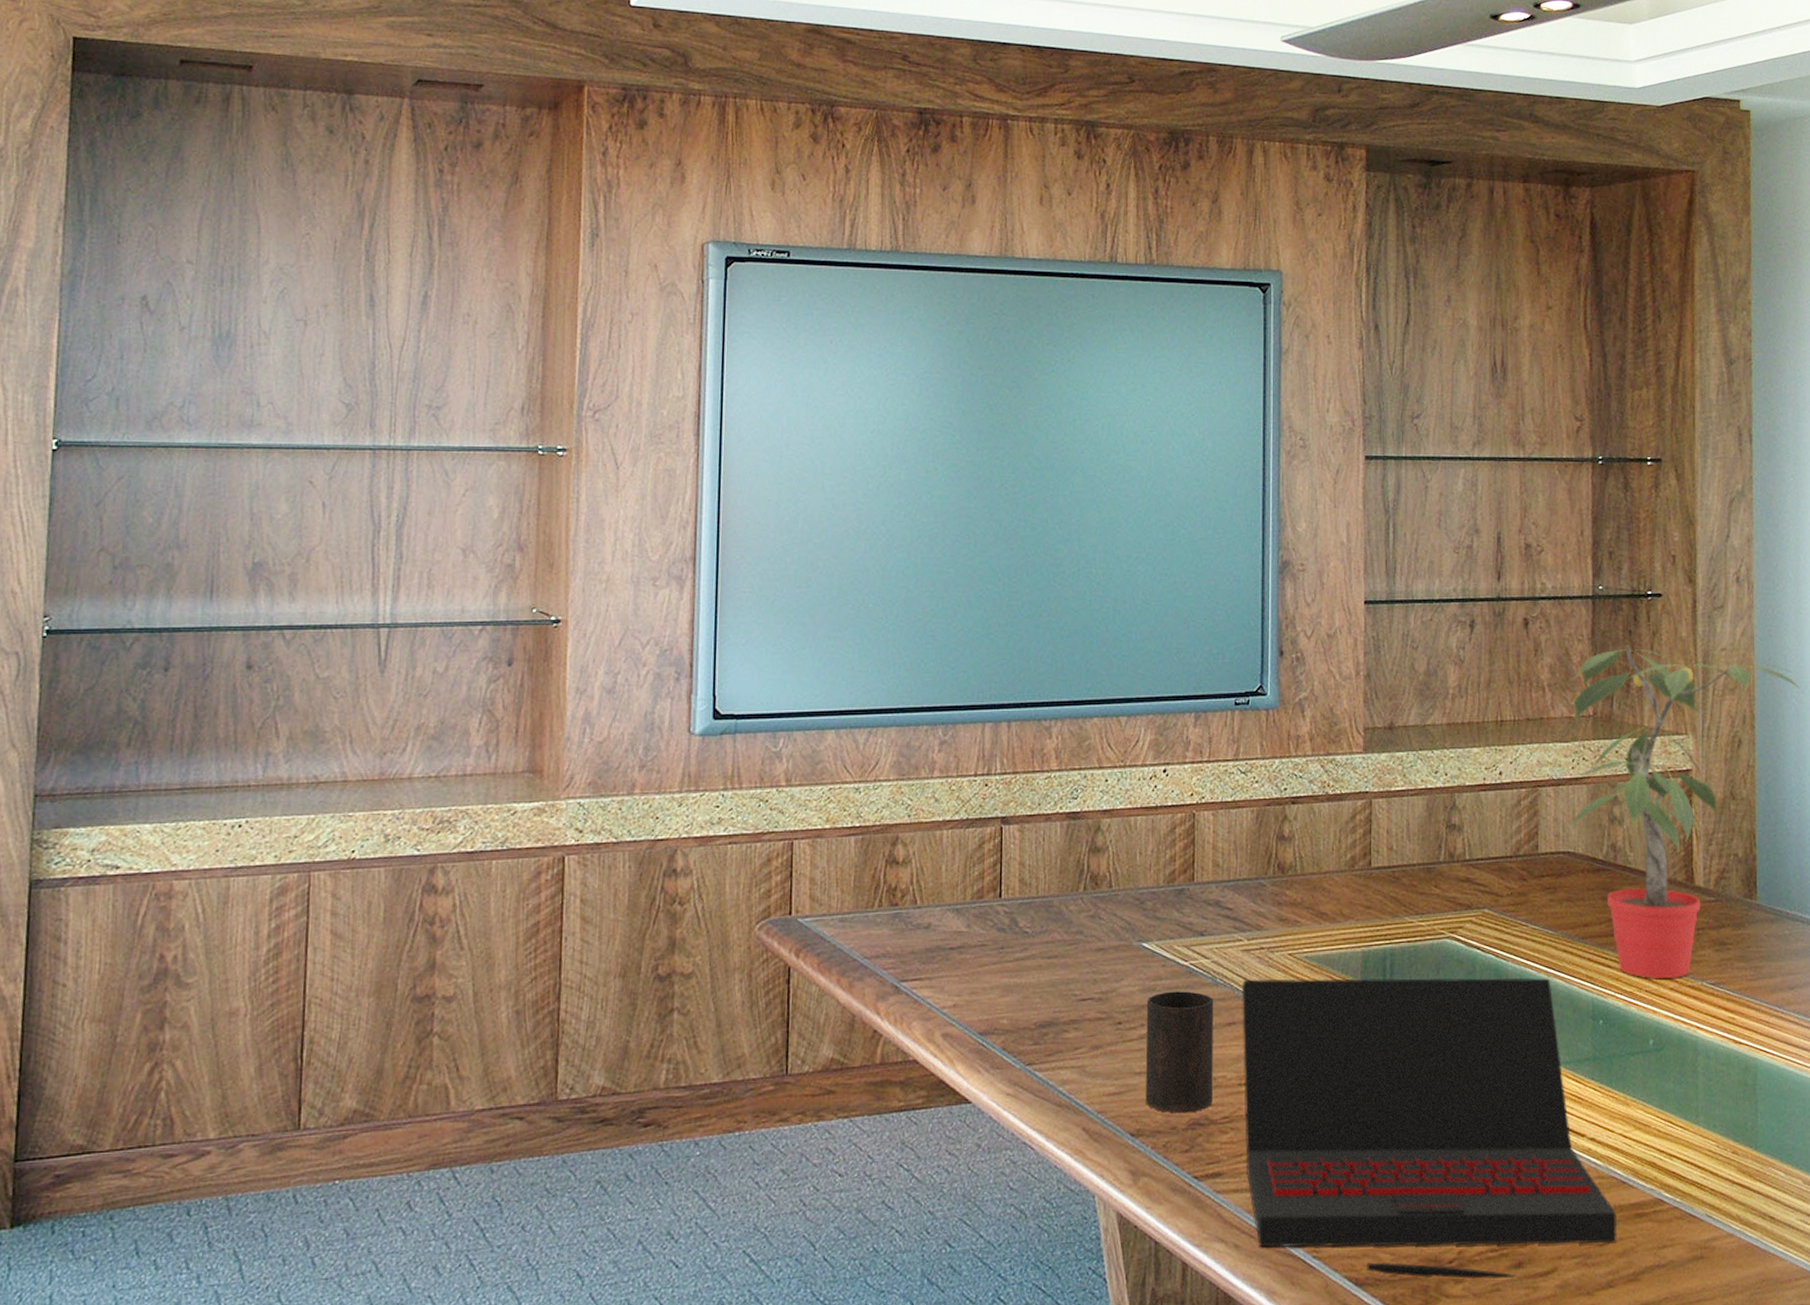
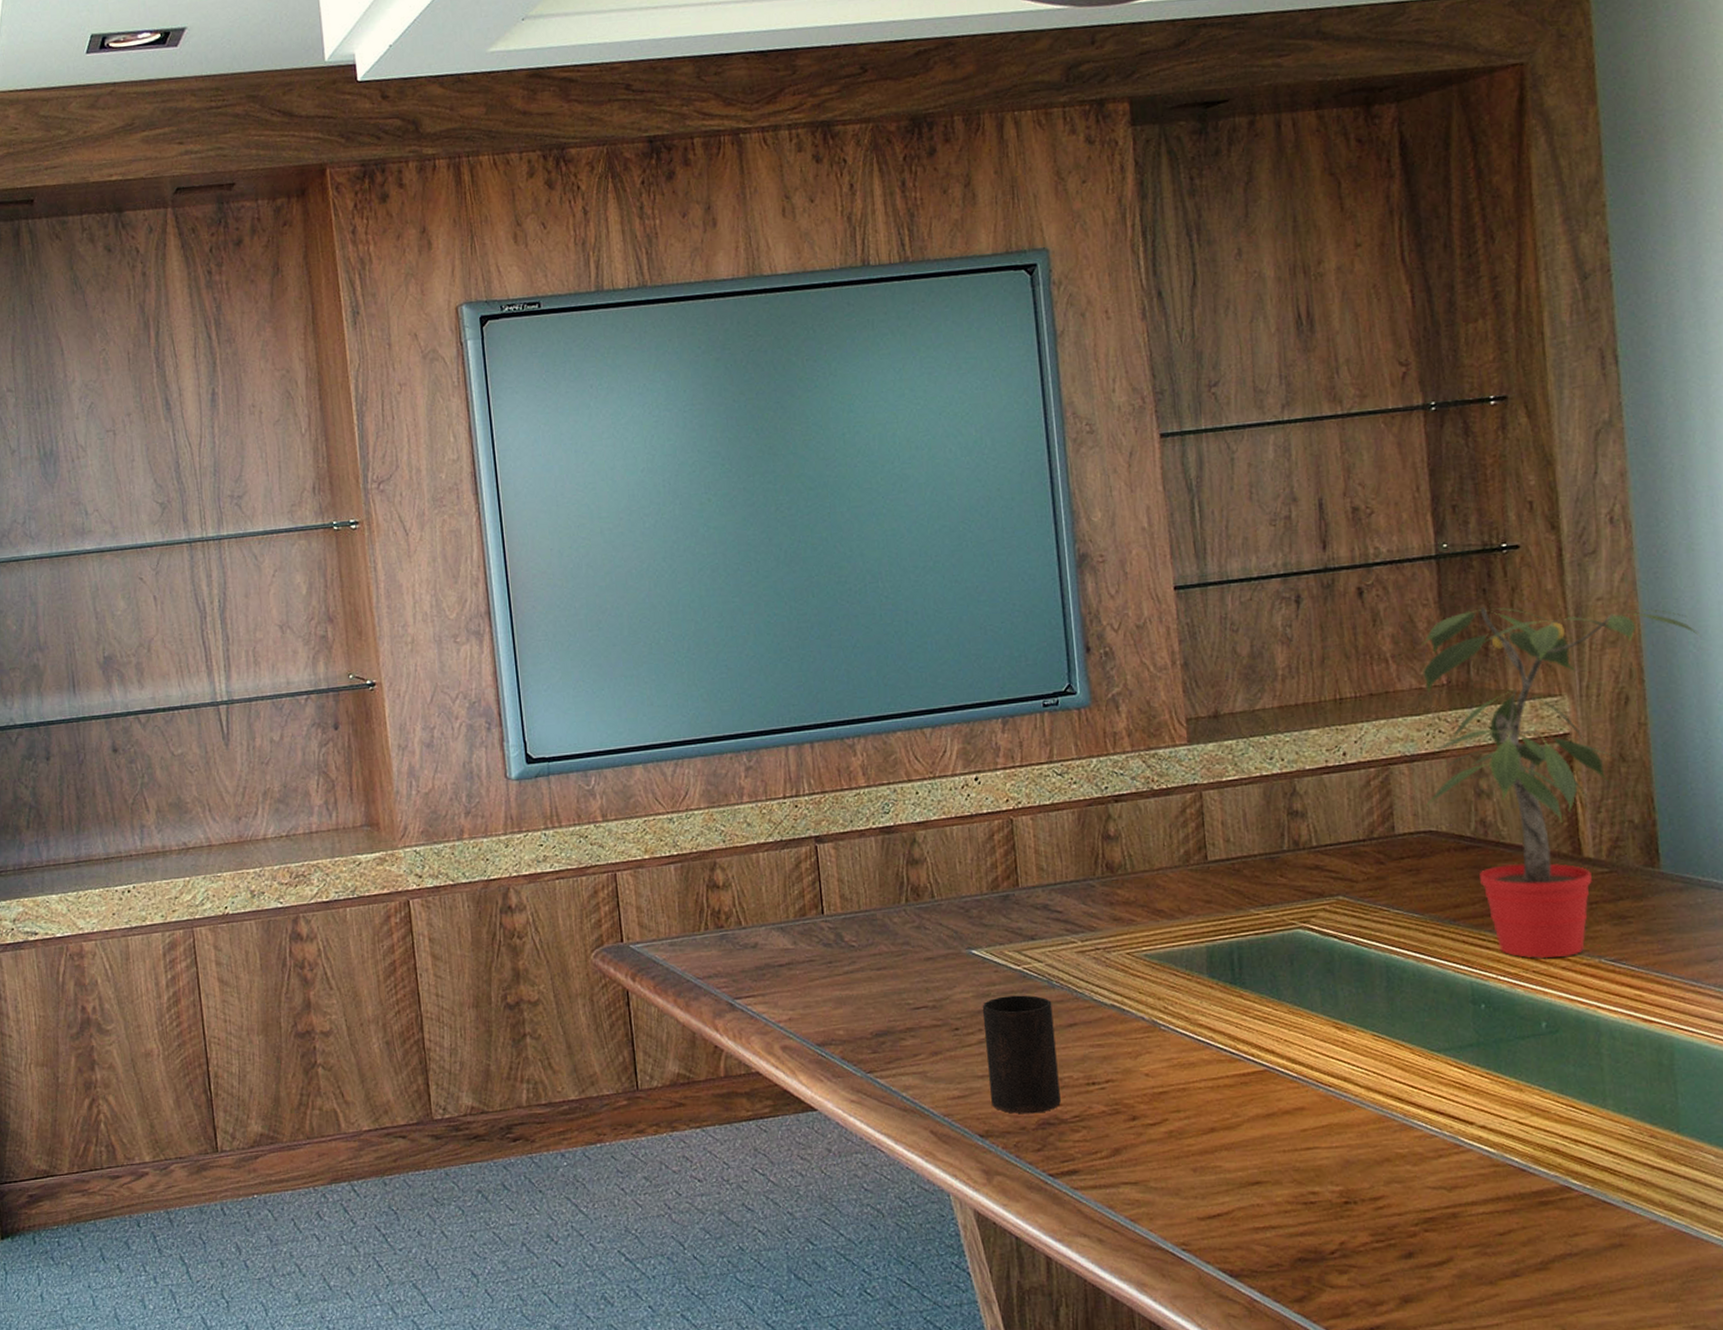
laptop: present [1242,977,1617,1248] -> none [1080,963,1520,1241]
pen: present [1367,1262,1517,1280] -> none [1241,1254,1408,1270]

